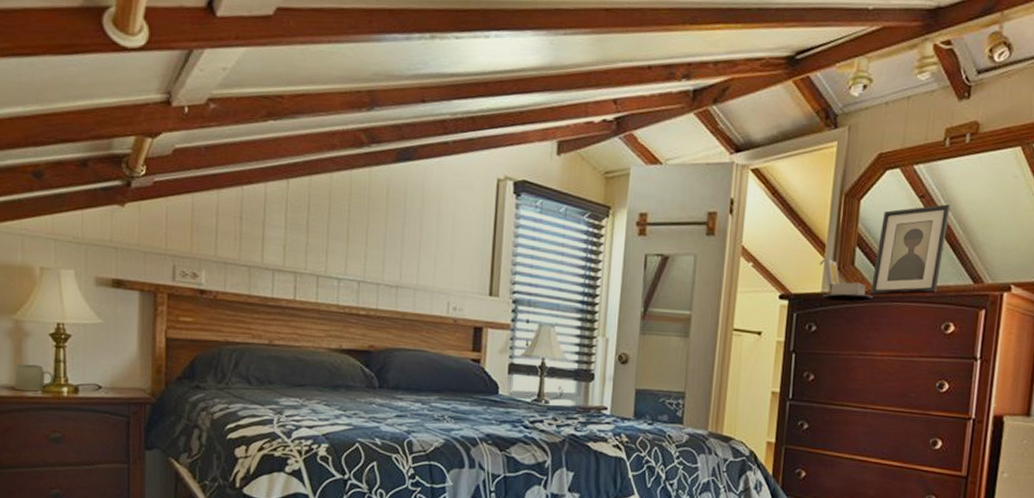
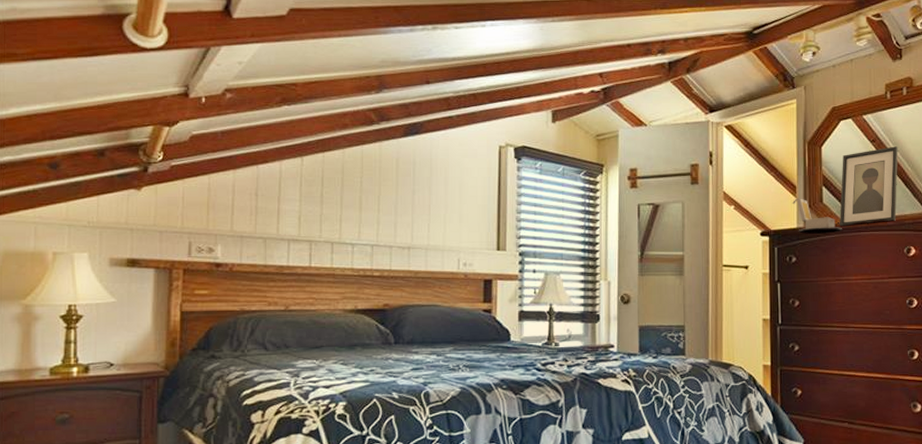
mug: present [13,364,54,392] -> none [20,347,63,375]

